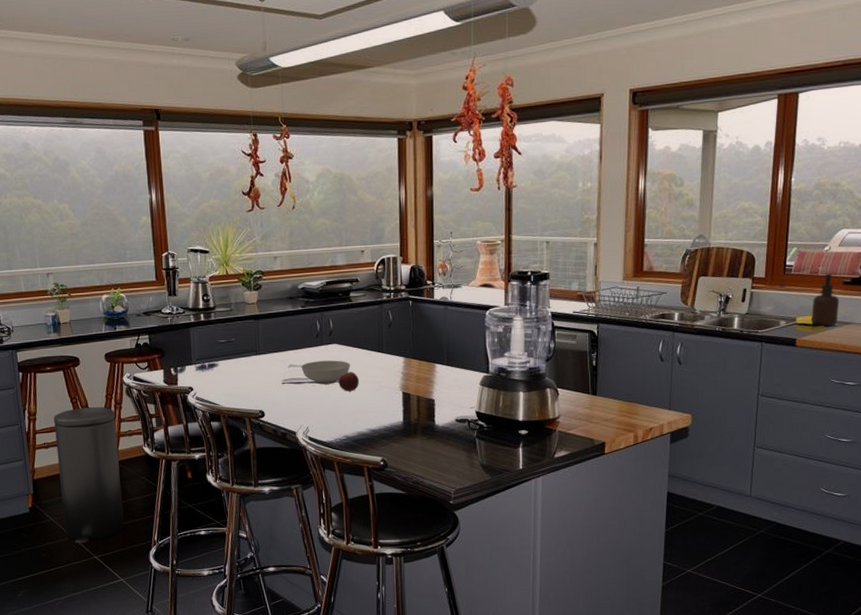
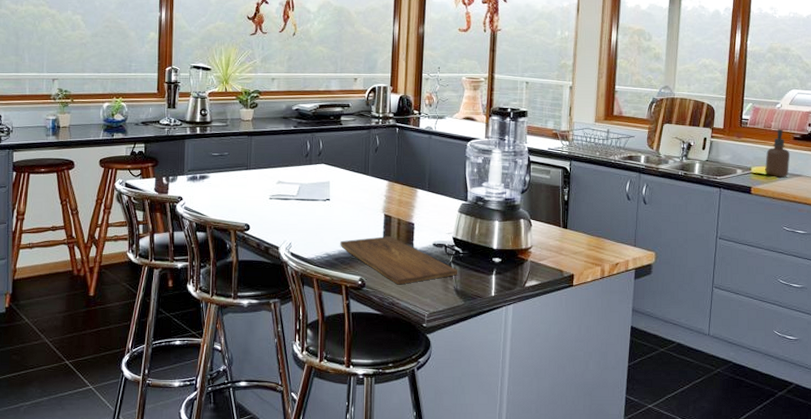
pedal bin: present [53,407,125,544] -> none [39,209,103,347]
bowl: present [301,360,351,385] -> none [289,179,337,202]
fruit: present [338,372,359,391] -> none [323,192,343,210]
cutting board: none [359,414,484,463] -> present [340,236,458,285]

